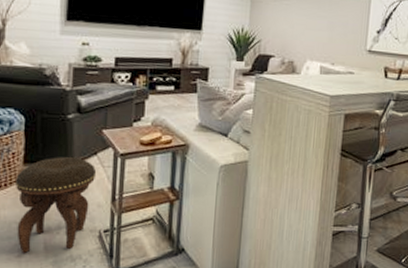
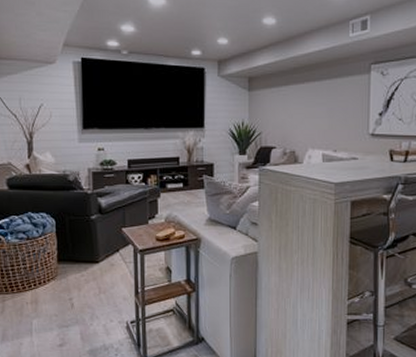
footstool: present [16,157,97,253] -> none [53,255,120,342]

